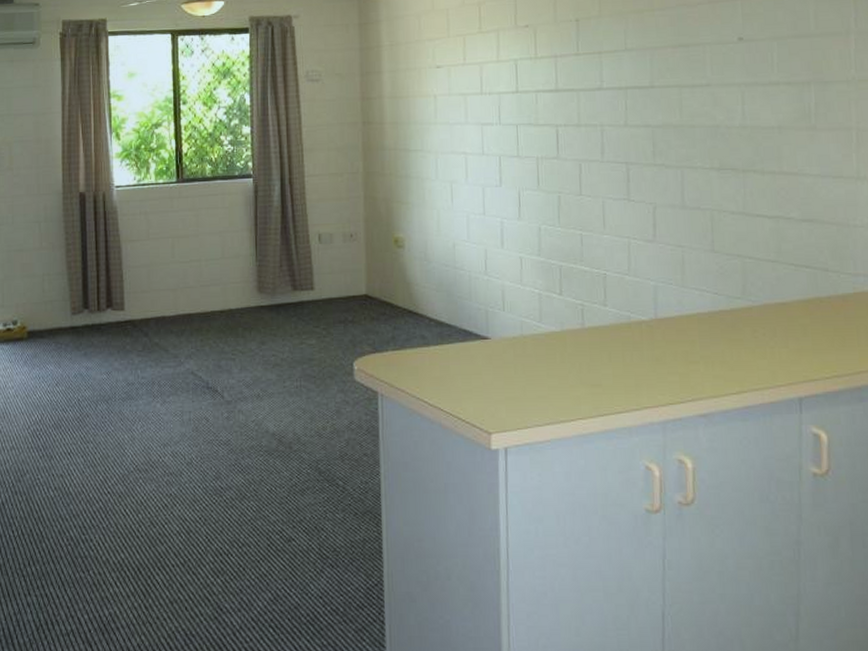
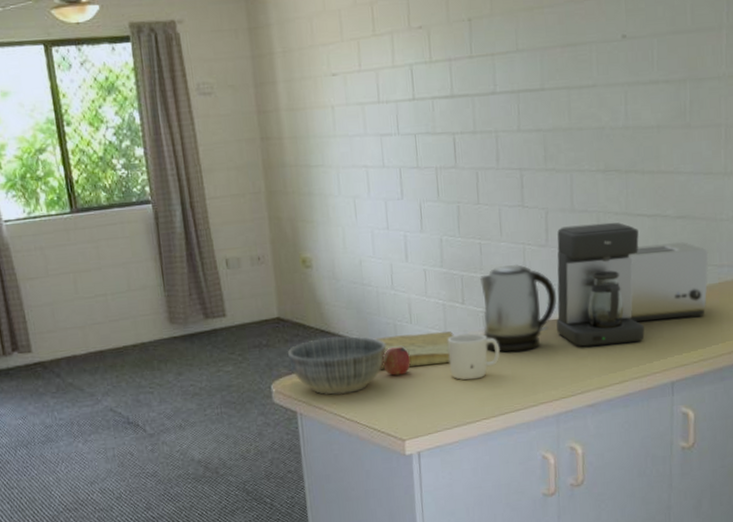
bowl: none [372,319,476,378] -> present [287,336,386,395]
cutting board: none [465,321,551,356] -> present [375,330,455,369]
fruit: none [472,334,501,363] -> present [383,347,411,376]
mug: none [542,326,600,375] -> present [447,333,500,381]
kettle: none [580,259,664,350] -> present [480,265,556,353]
coffee maker: none [664,221,766,350] -> present [556,222,645,347]
toaster: none [747,245,841,329] -> present [629,241,709,323]

